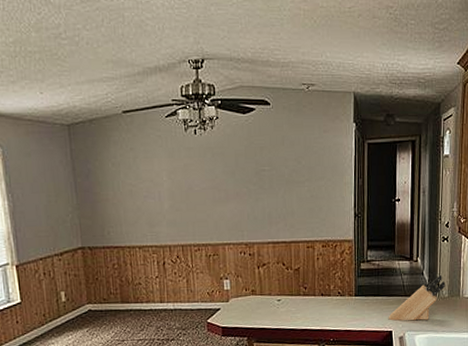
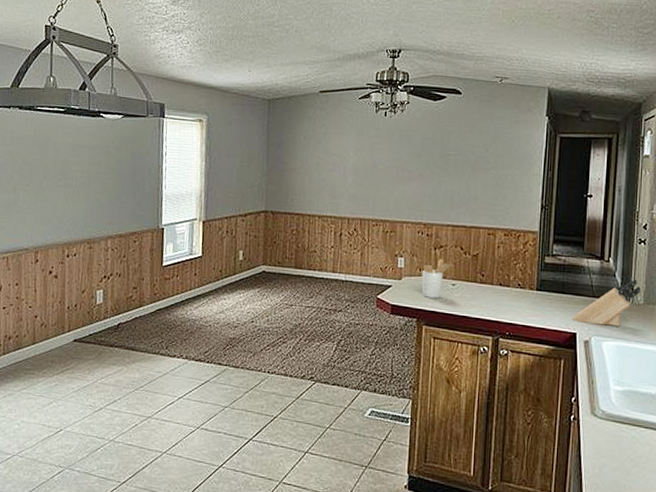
utensil holder: none [248,276,276,316] -> present [421,259,452,298]

